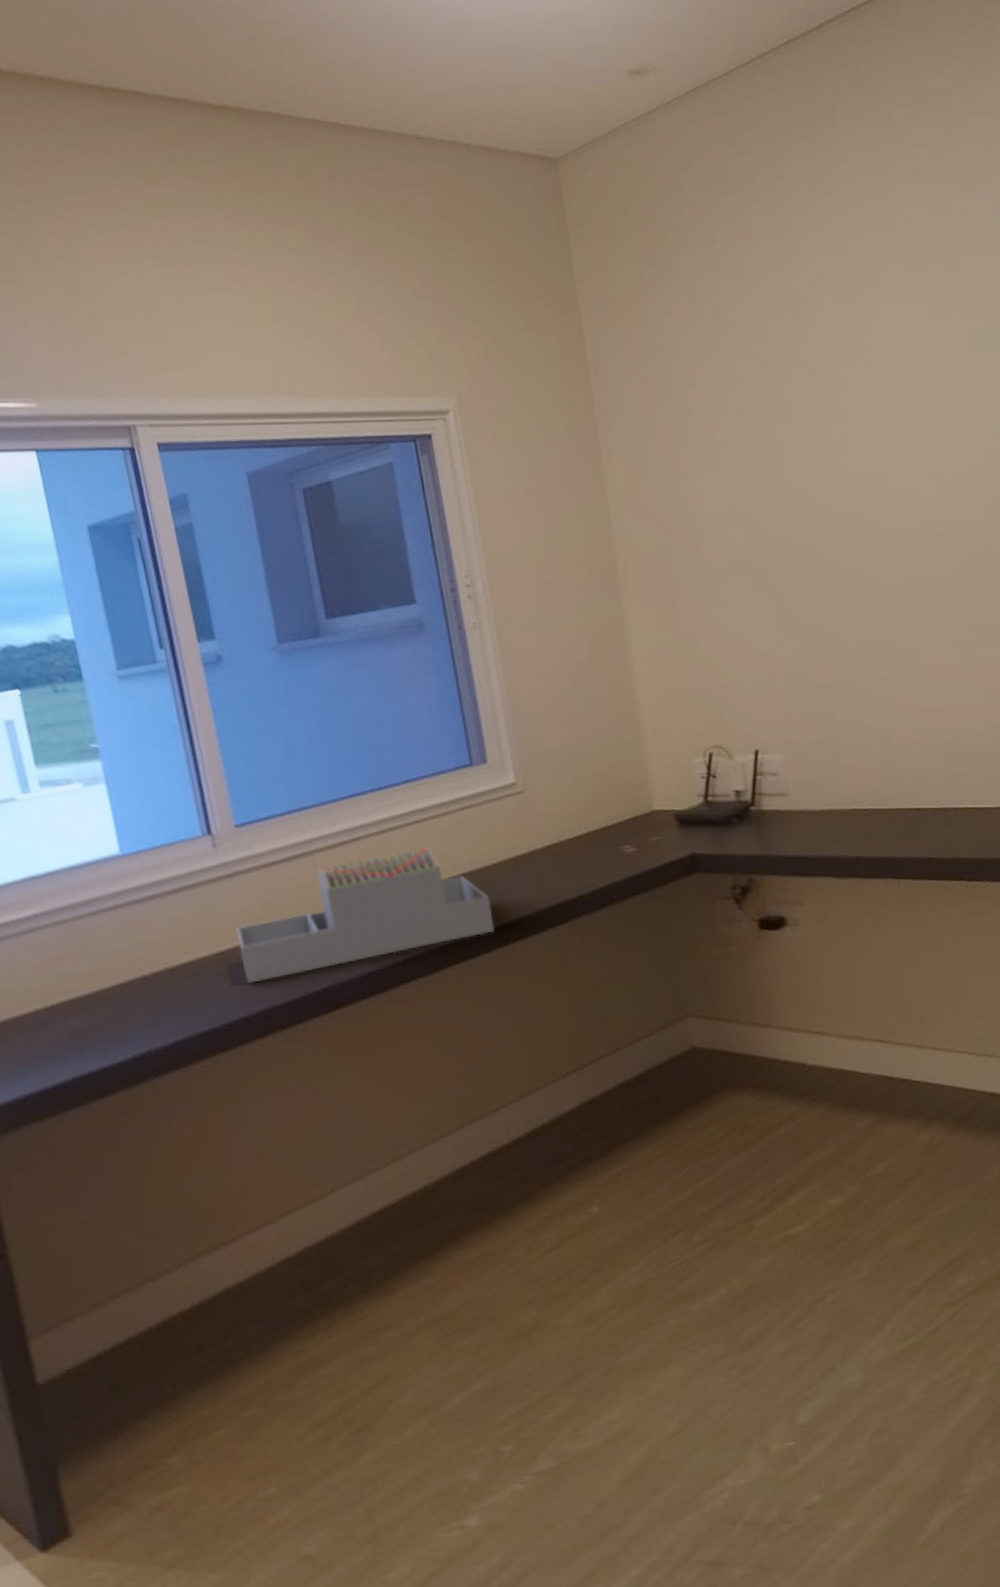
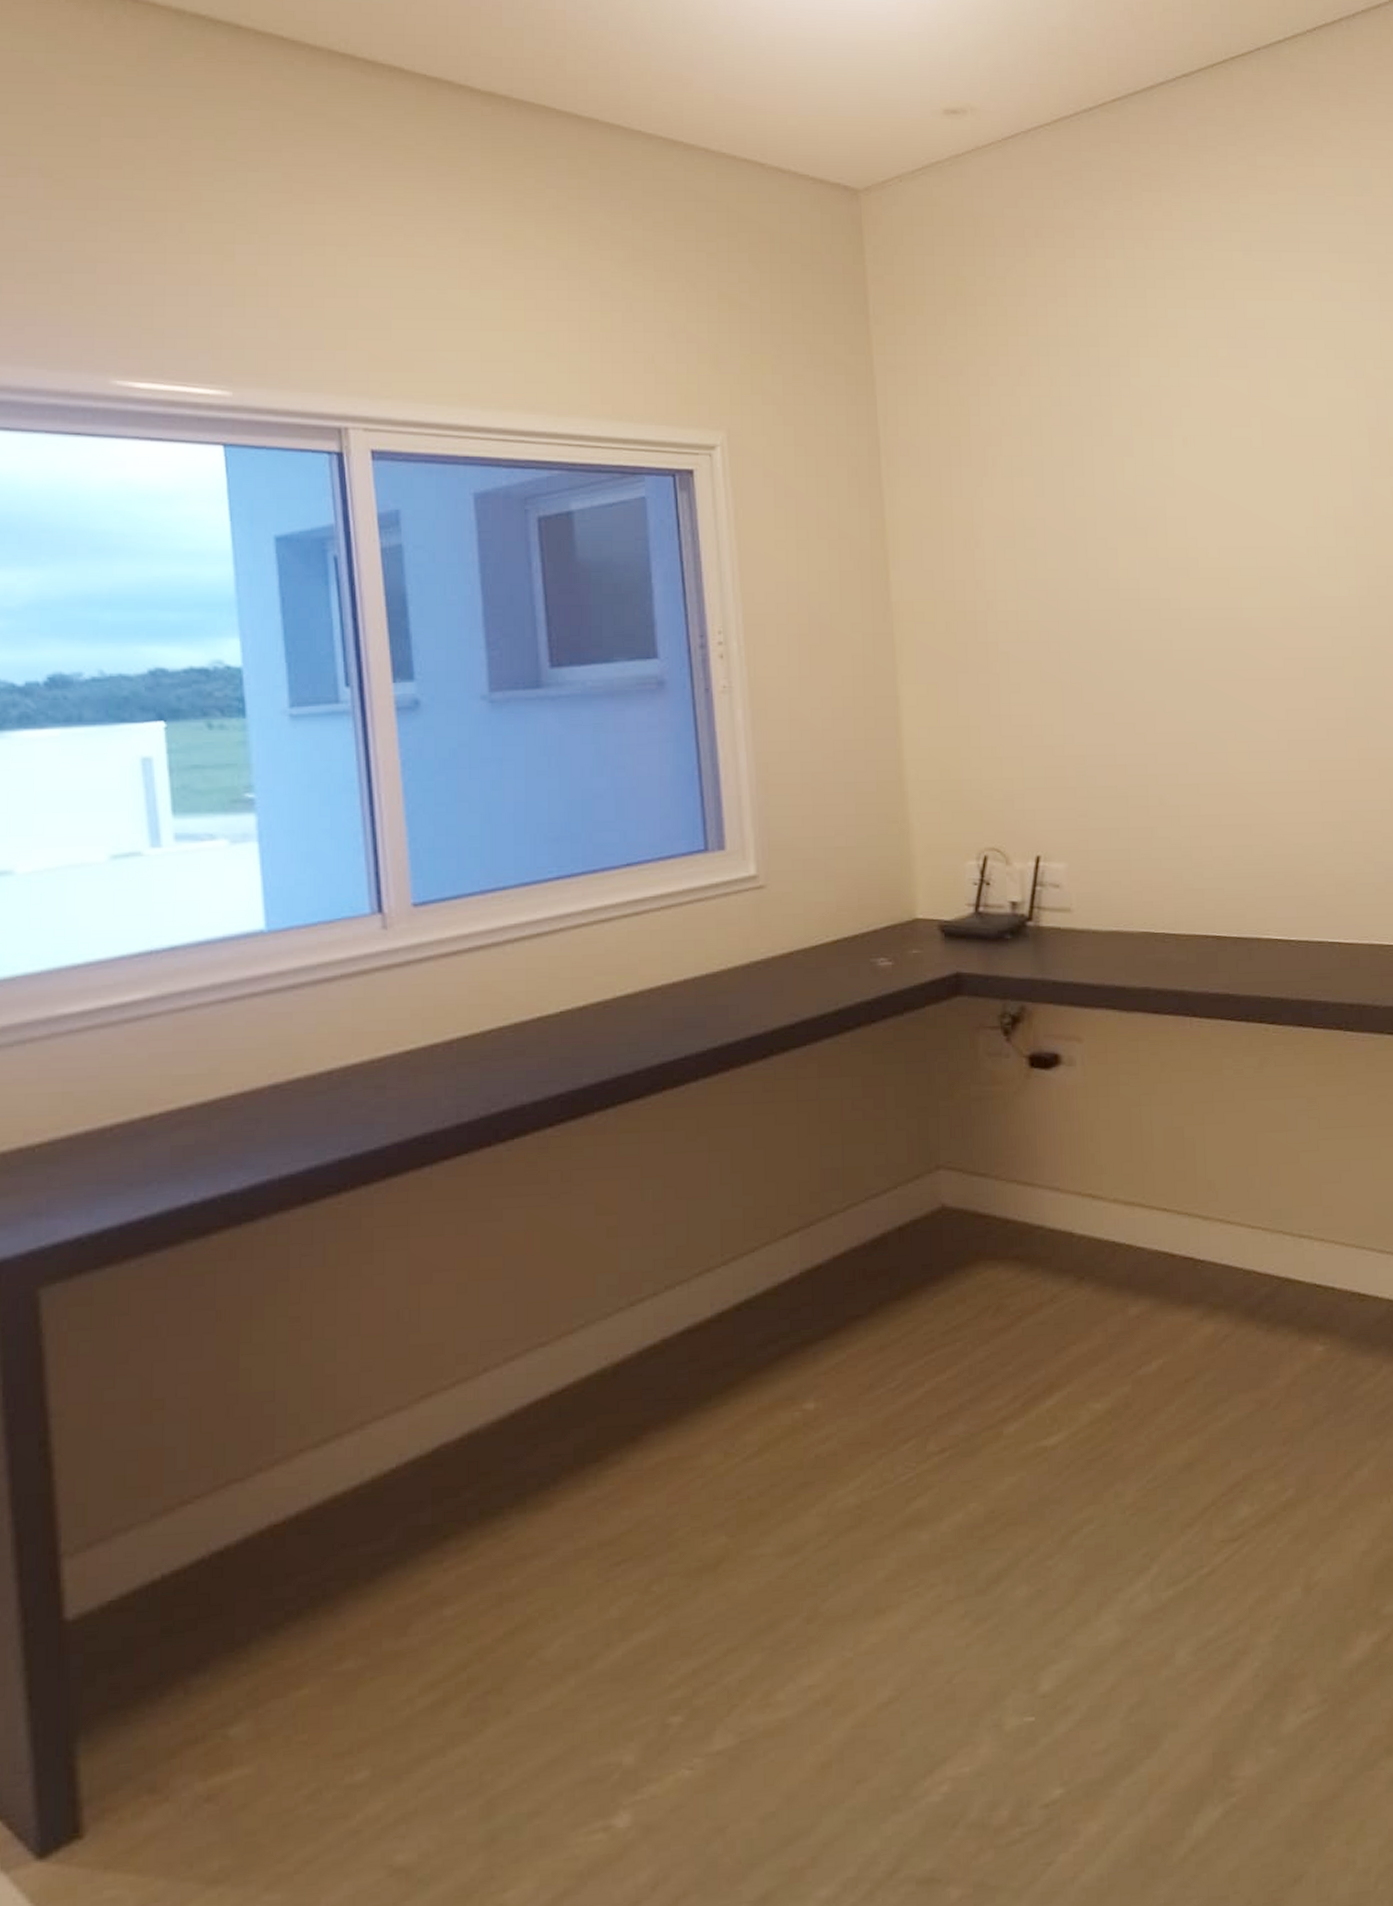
architectural model: present [236,846,495,984] -> none [400,944,717,1100]

